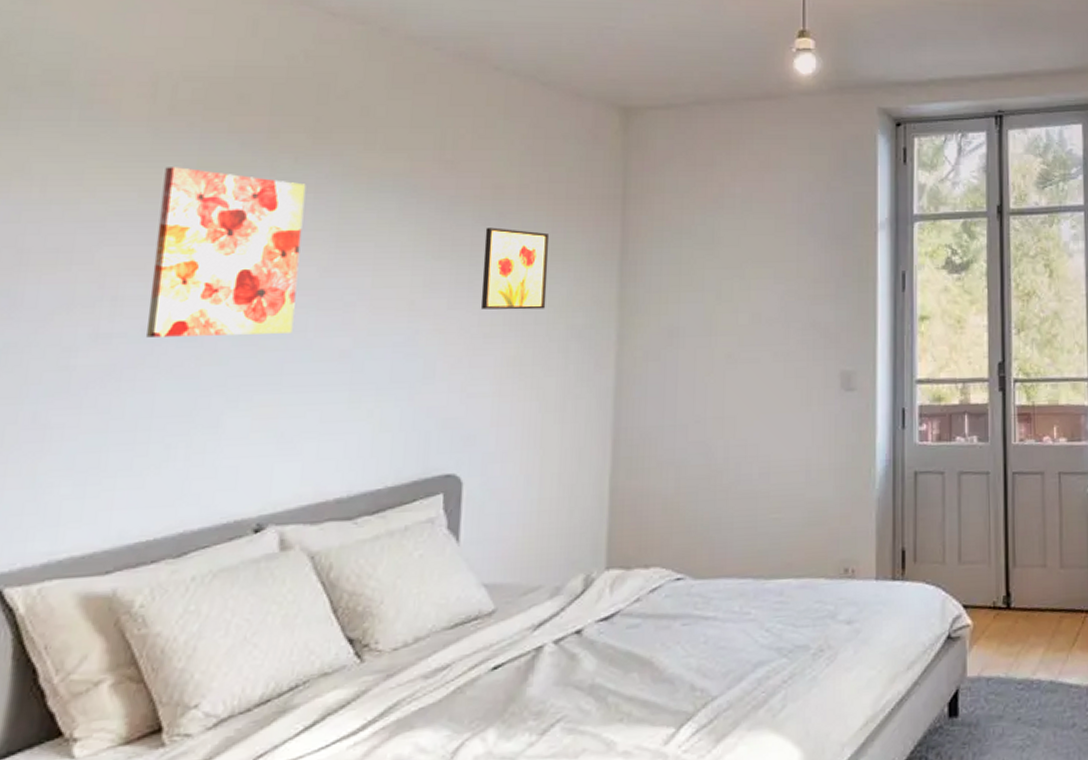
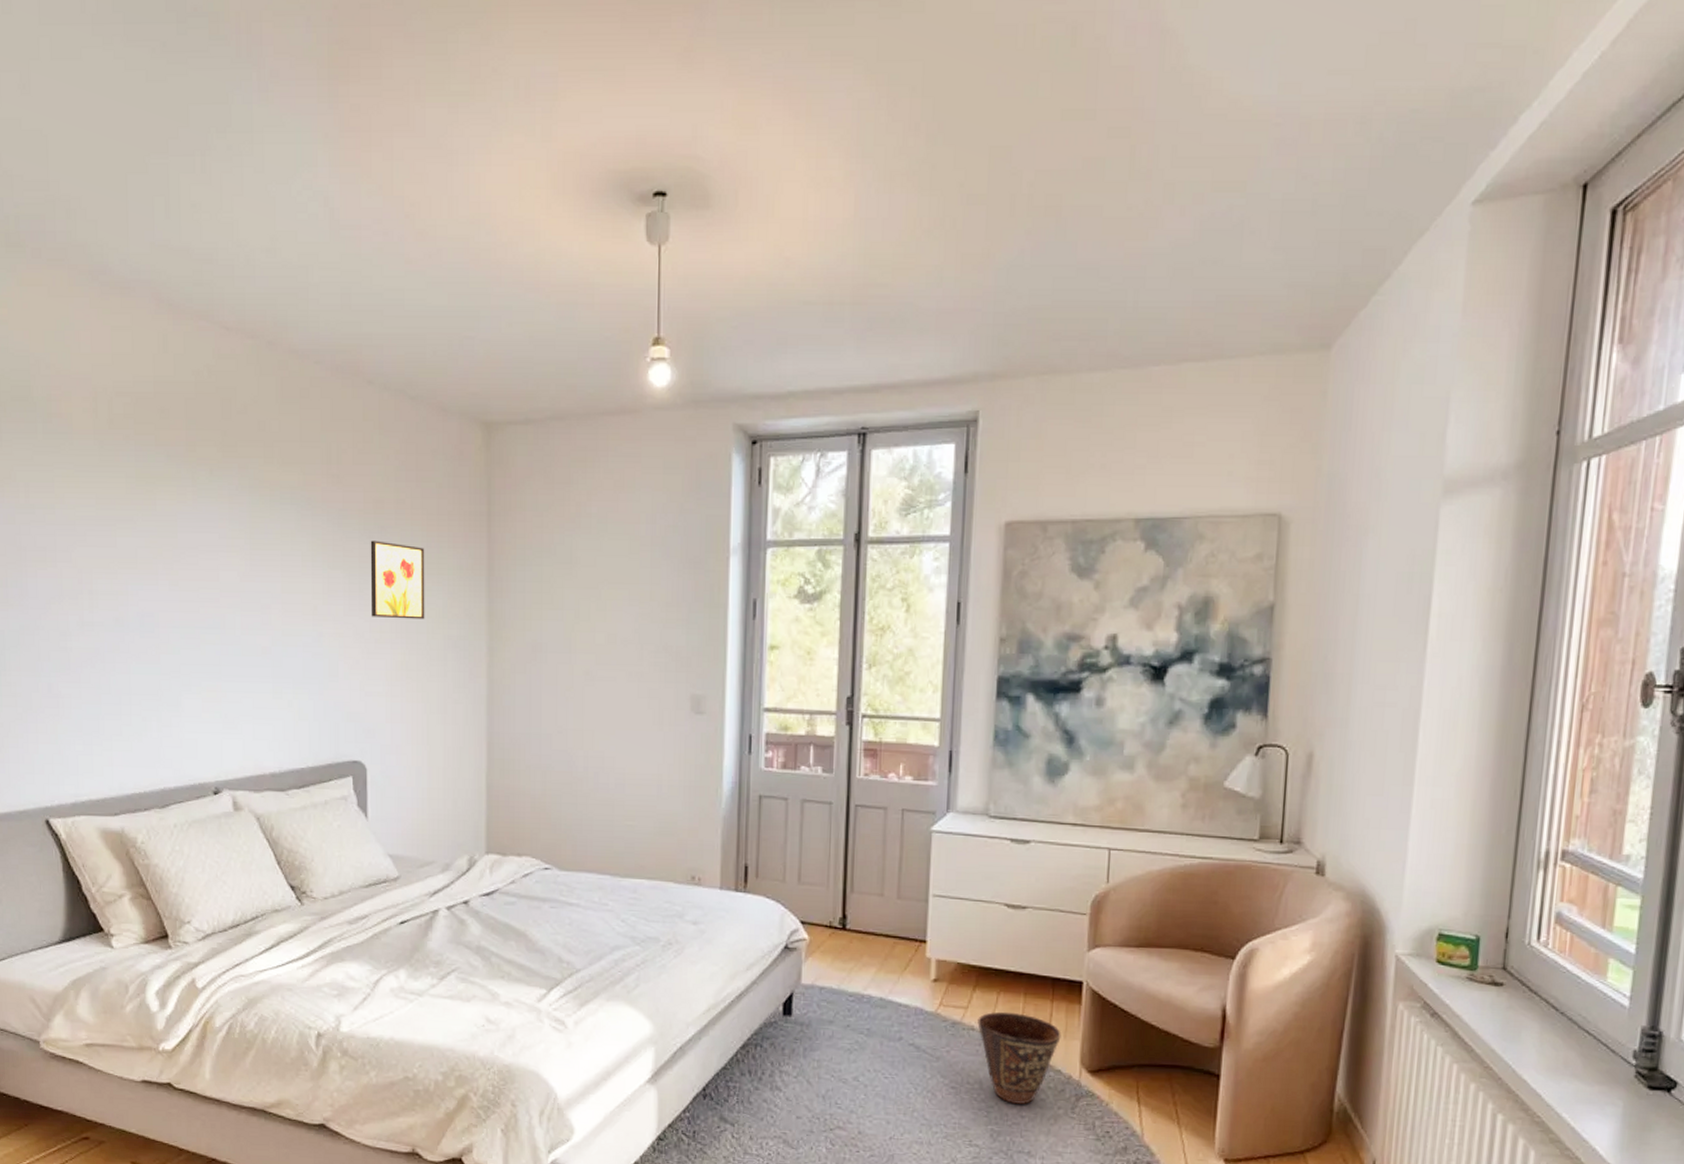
wall art: present [147,167,306,338] -> none [112,477,224,630]

